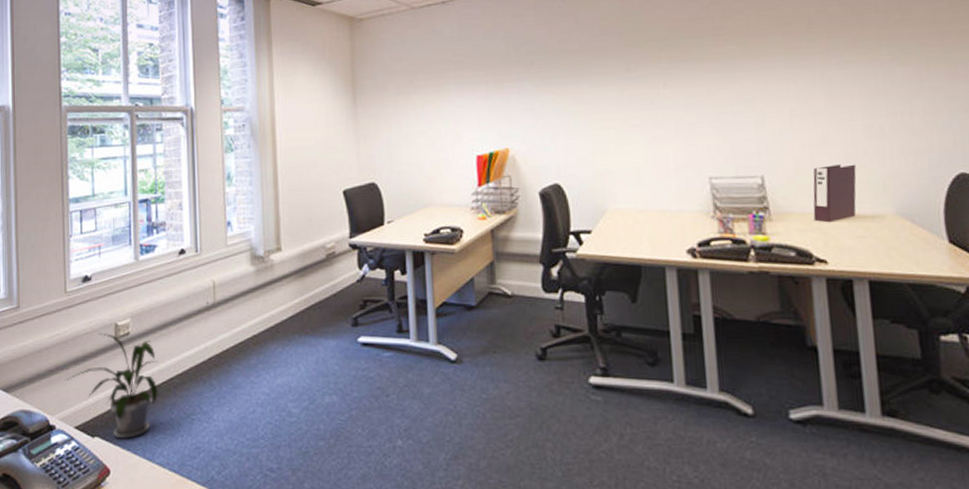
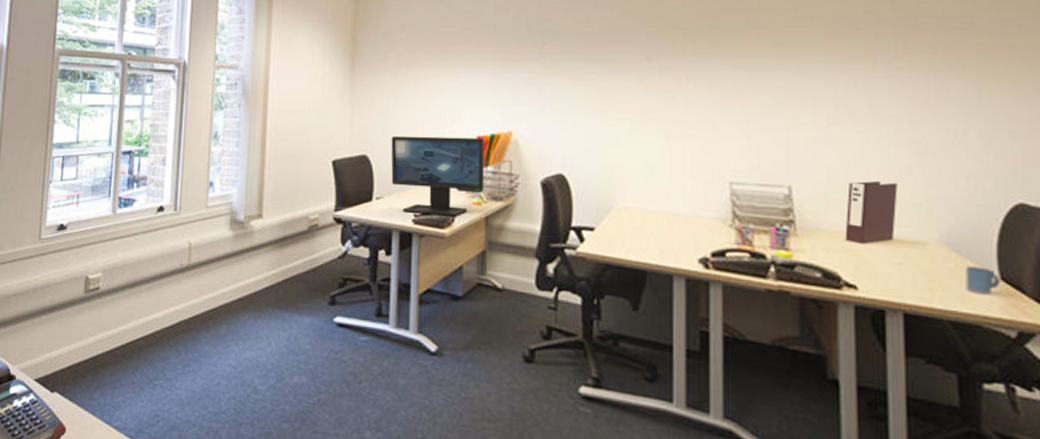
house plant: present [65,332,158,440] -> none [30,284,126,399]
computer monitor: none [397,157,488,233] -> present [391,135,485,216]
mug: none [918,233,949,257] -> present [965,266,1000,295]

